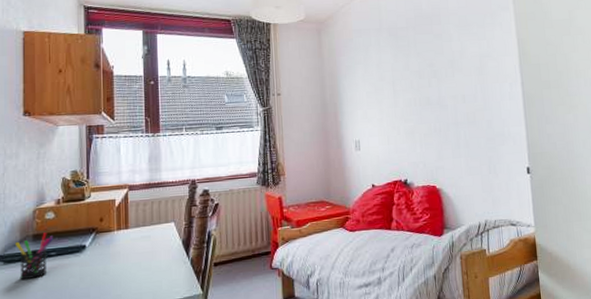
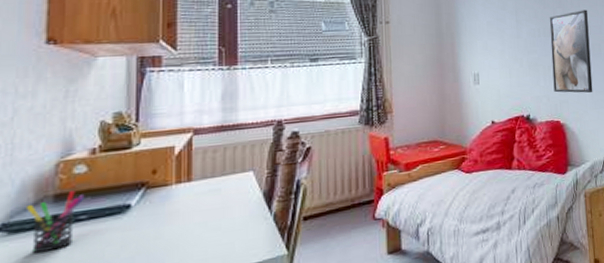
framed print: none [424,79,468,160] -> present [549,10,593,93]

